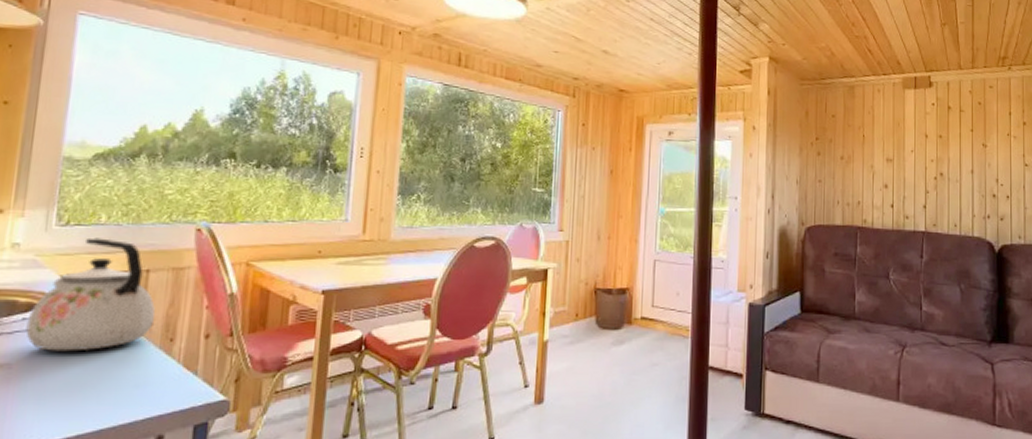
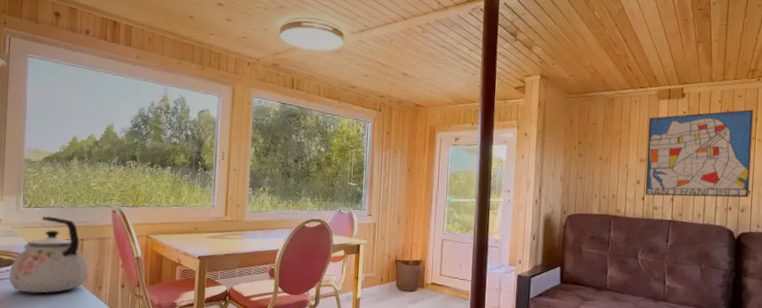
wall art: none [894,102,1008,204] -> present [645,109,753,198]

